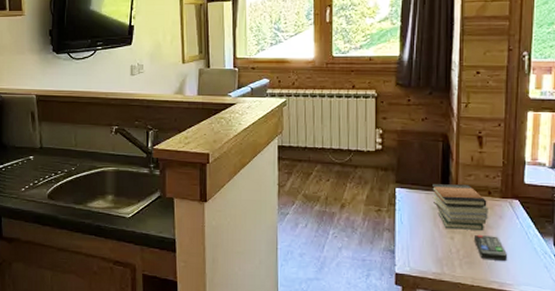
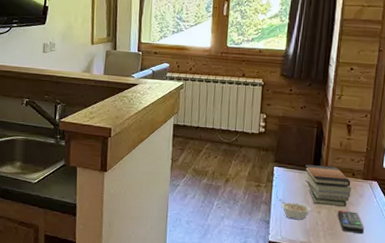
legume: none [404,224,443,248] -> present [279,199,311,220]

